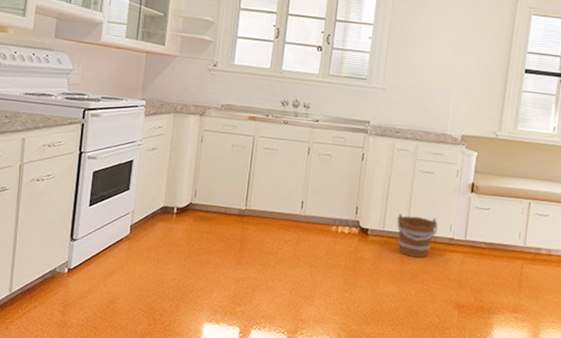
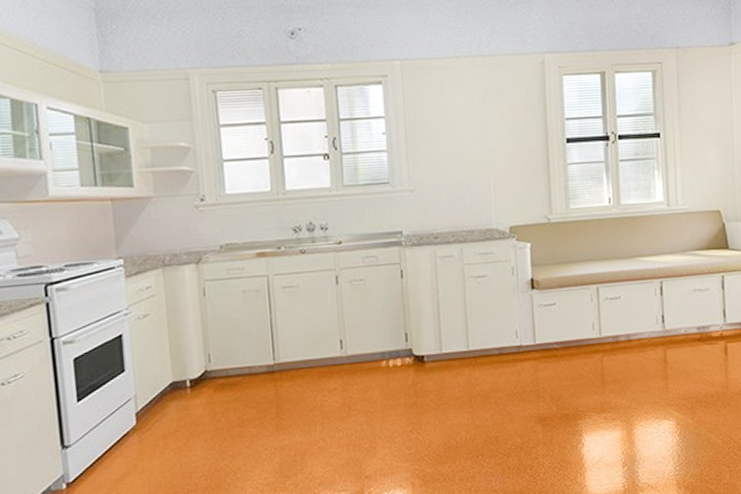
bucket: present [396,214,438,258] -> none [454,327,502,377]

